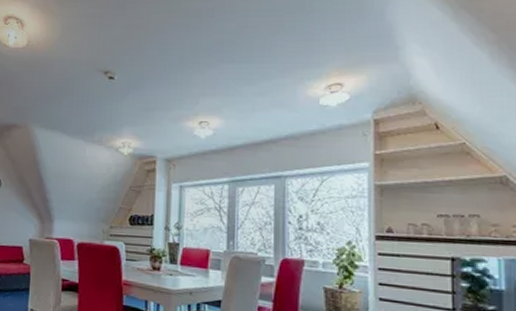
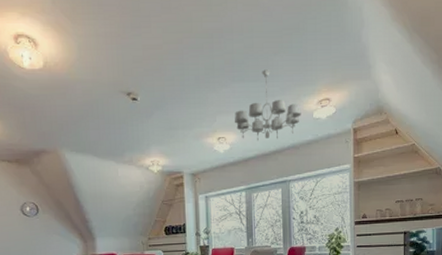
chandelier: none [221,50,304,128] -> present [235,69,301,141]

